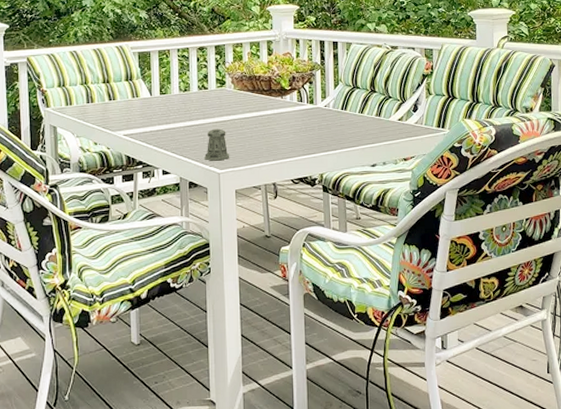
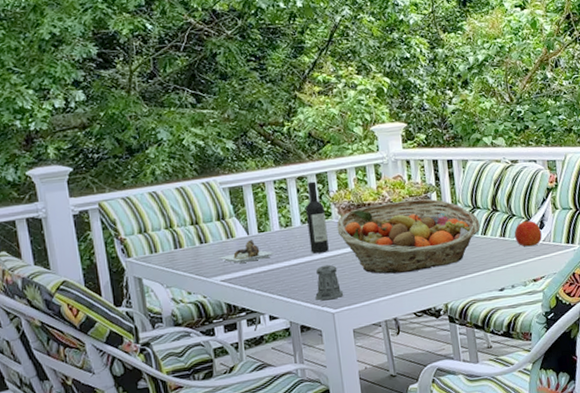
wine bottle: none [124,52,220,120] -> present [218,181,329,263]
fruit basket: none [229,75,358,142] -> present [336,199,480,274]
apple: none [389,102,415,128] -> present [514,219,542,247]

